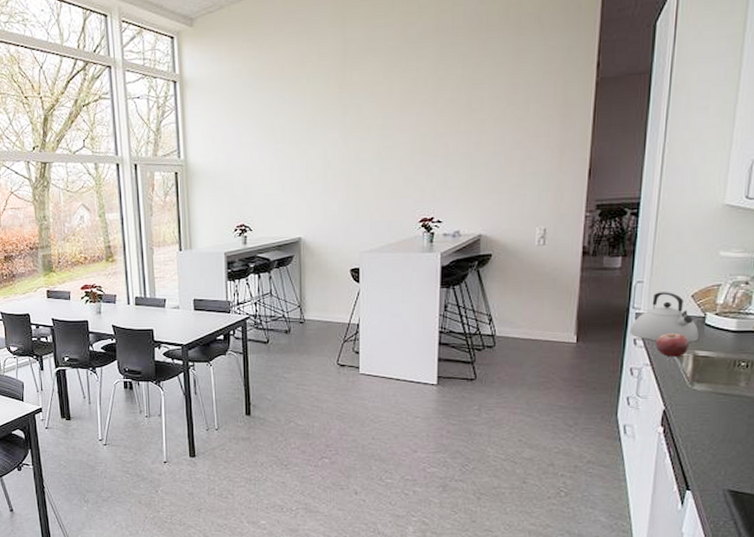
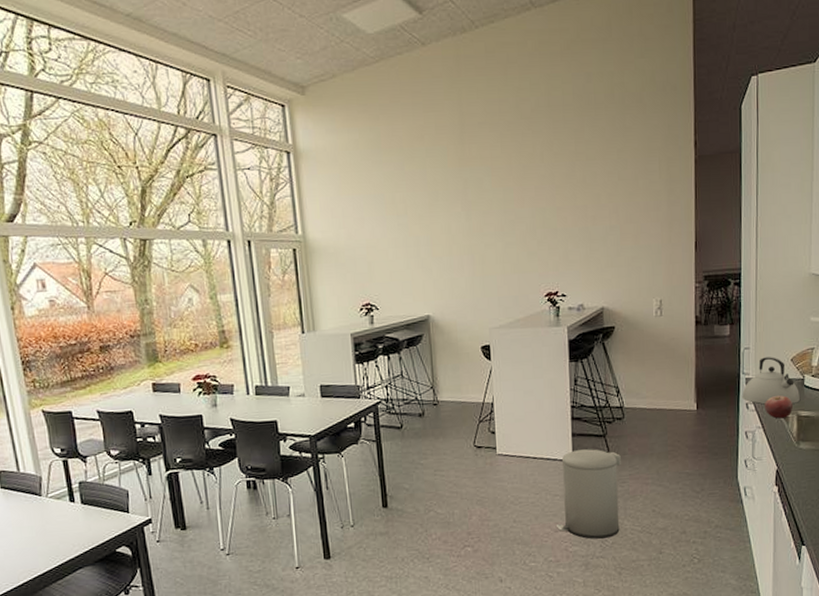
pedal bin: none [415,375,488,463] -> present [555,449,621,539]

